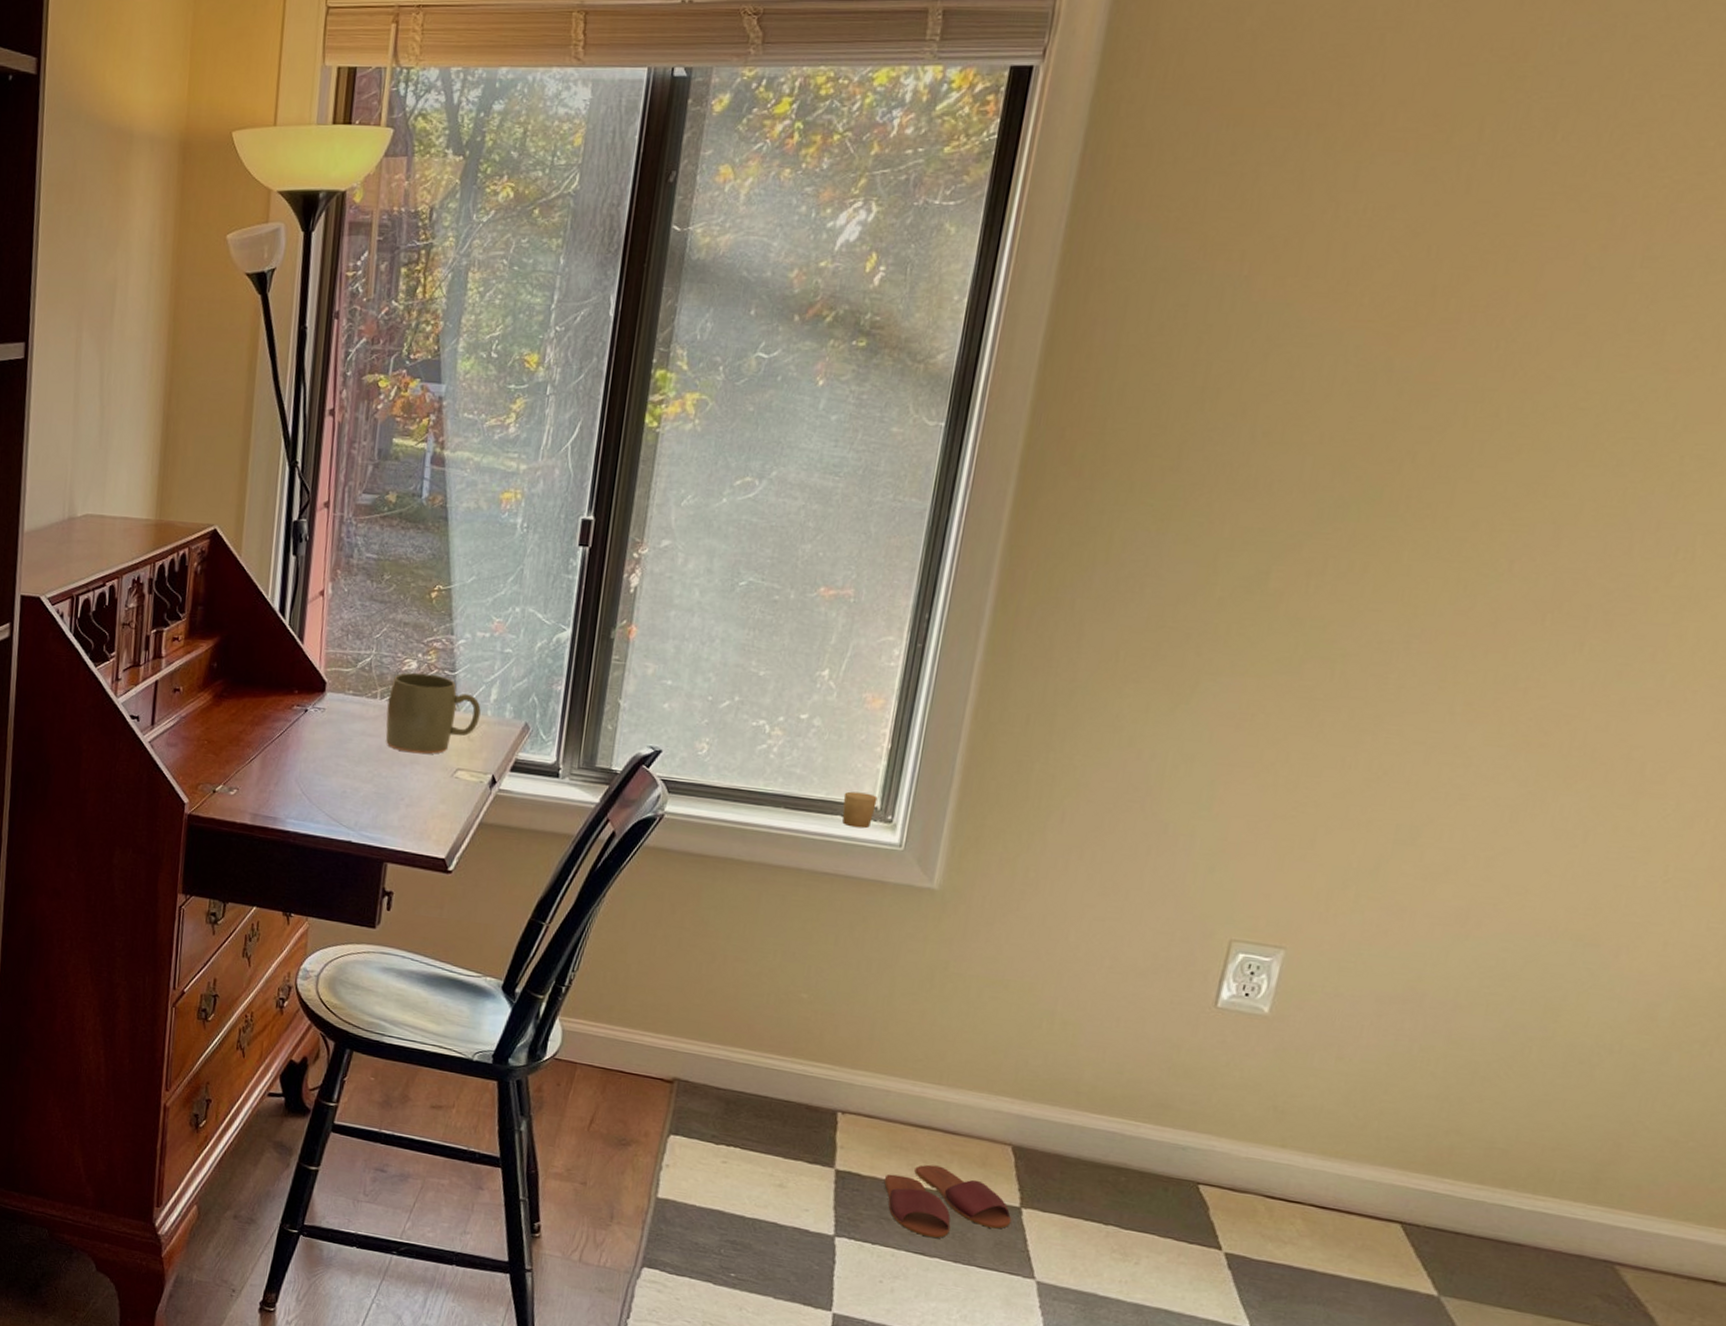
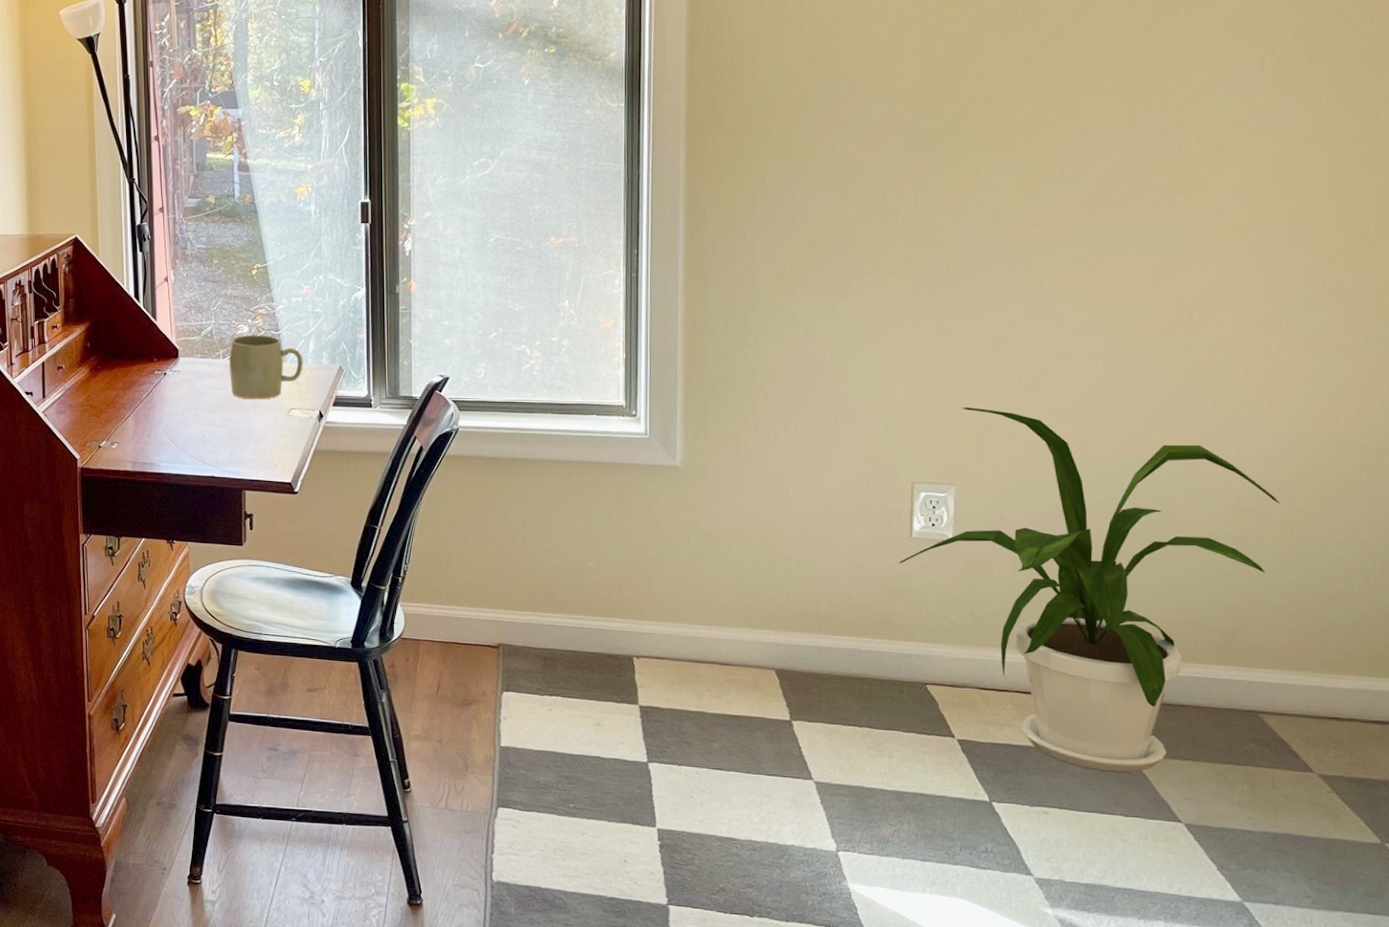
candle: present [842,791,878,829] -> none [595,395,622,423]
slippers: present [884,1164,1012,1238] -> none [680,693,786,755]
house plant: none [1194,854,1705,1316] -> present [899,407,1281,773]

